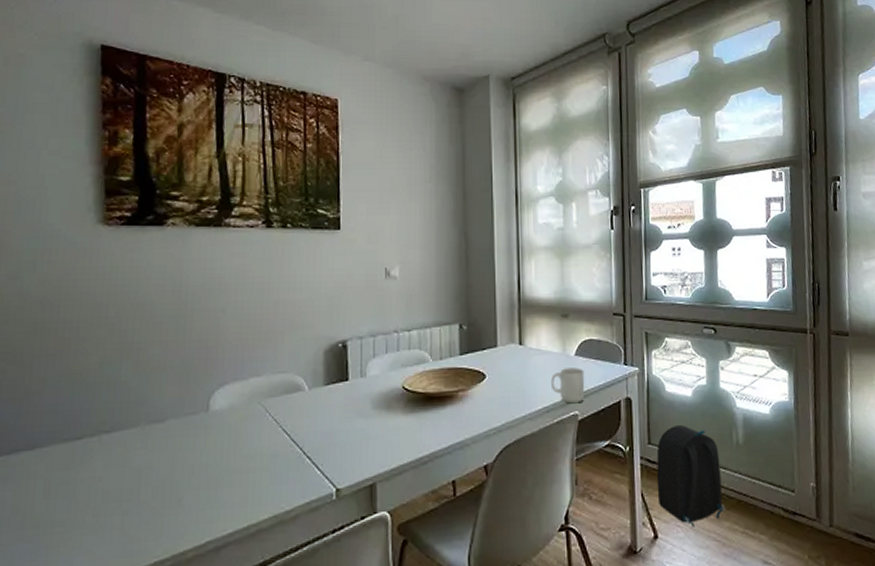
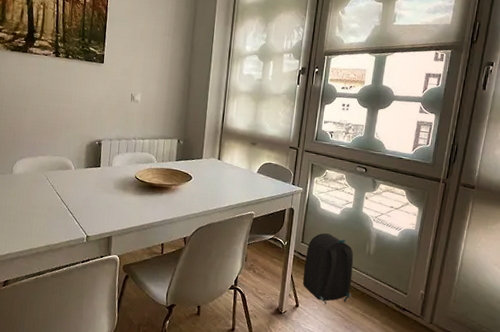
cup: present [551,367,585,404] -> none [237,180,262,207]

